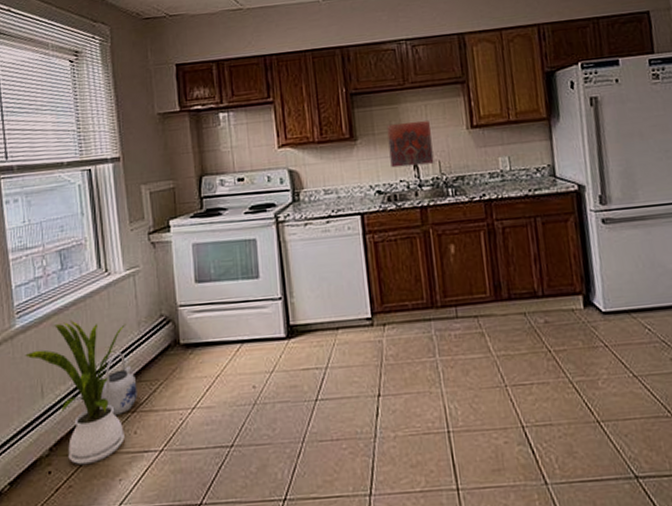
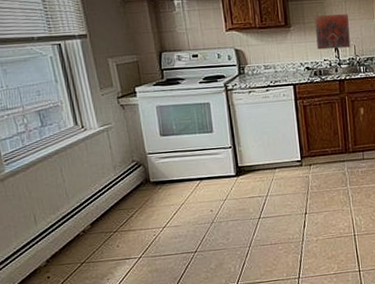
house plant: present [25,320,127,465] -> none [16,165,109,271]
teapot: present [101,352,137,415] -> none [86,189,118,235]

